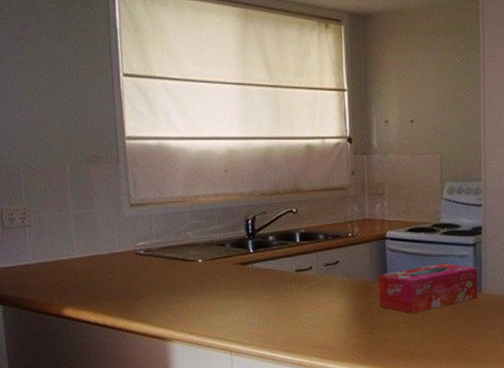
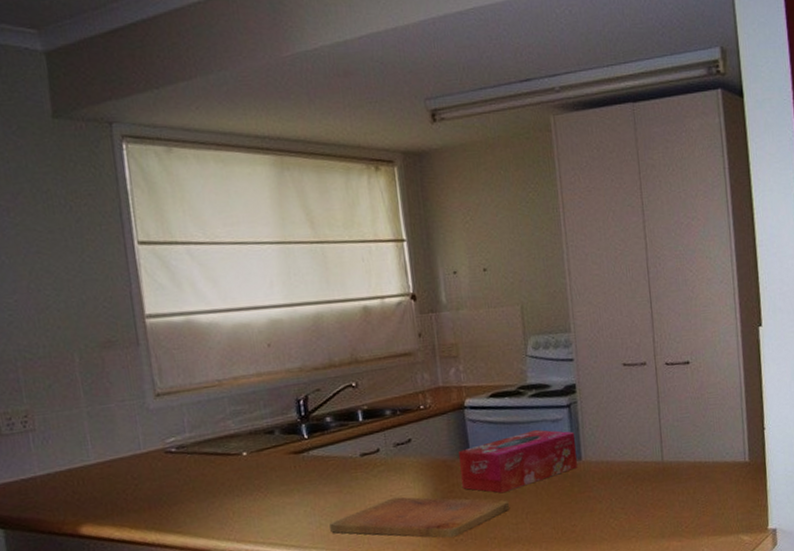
cutting board: none [266,309,417,347] -> present [329,496,509,539]

